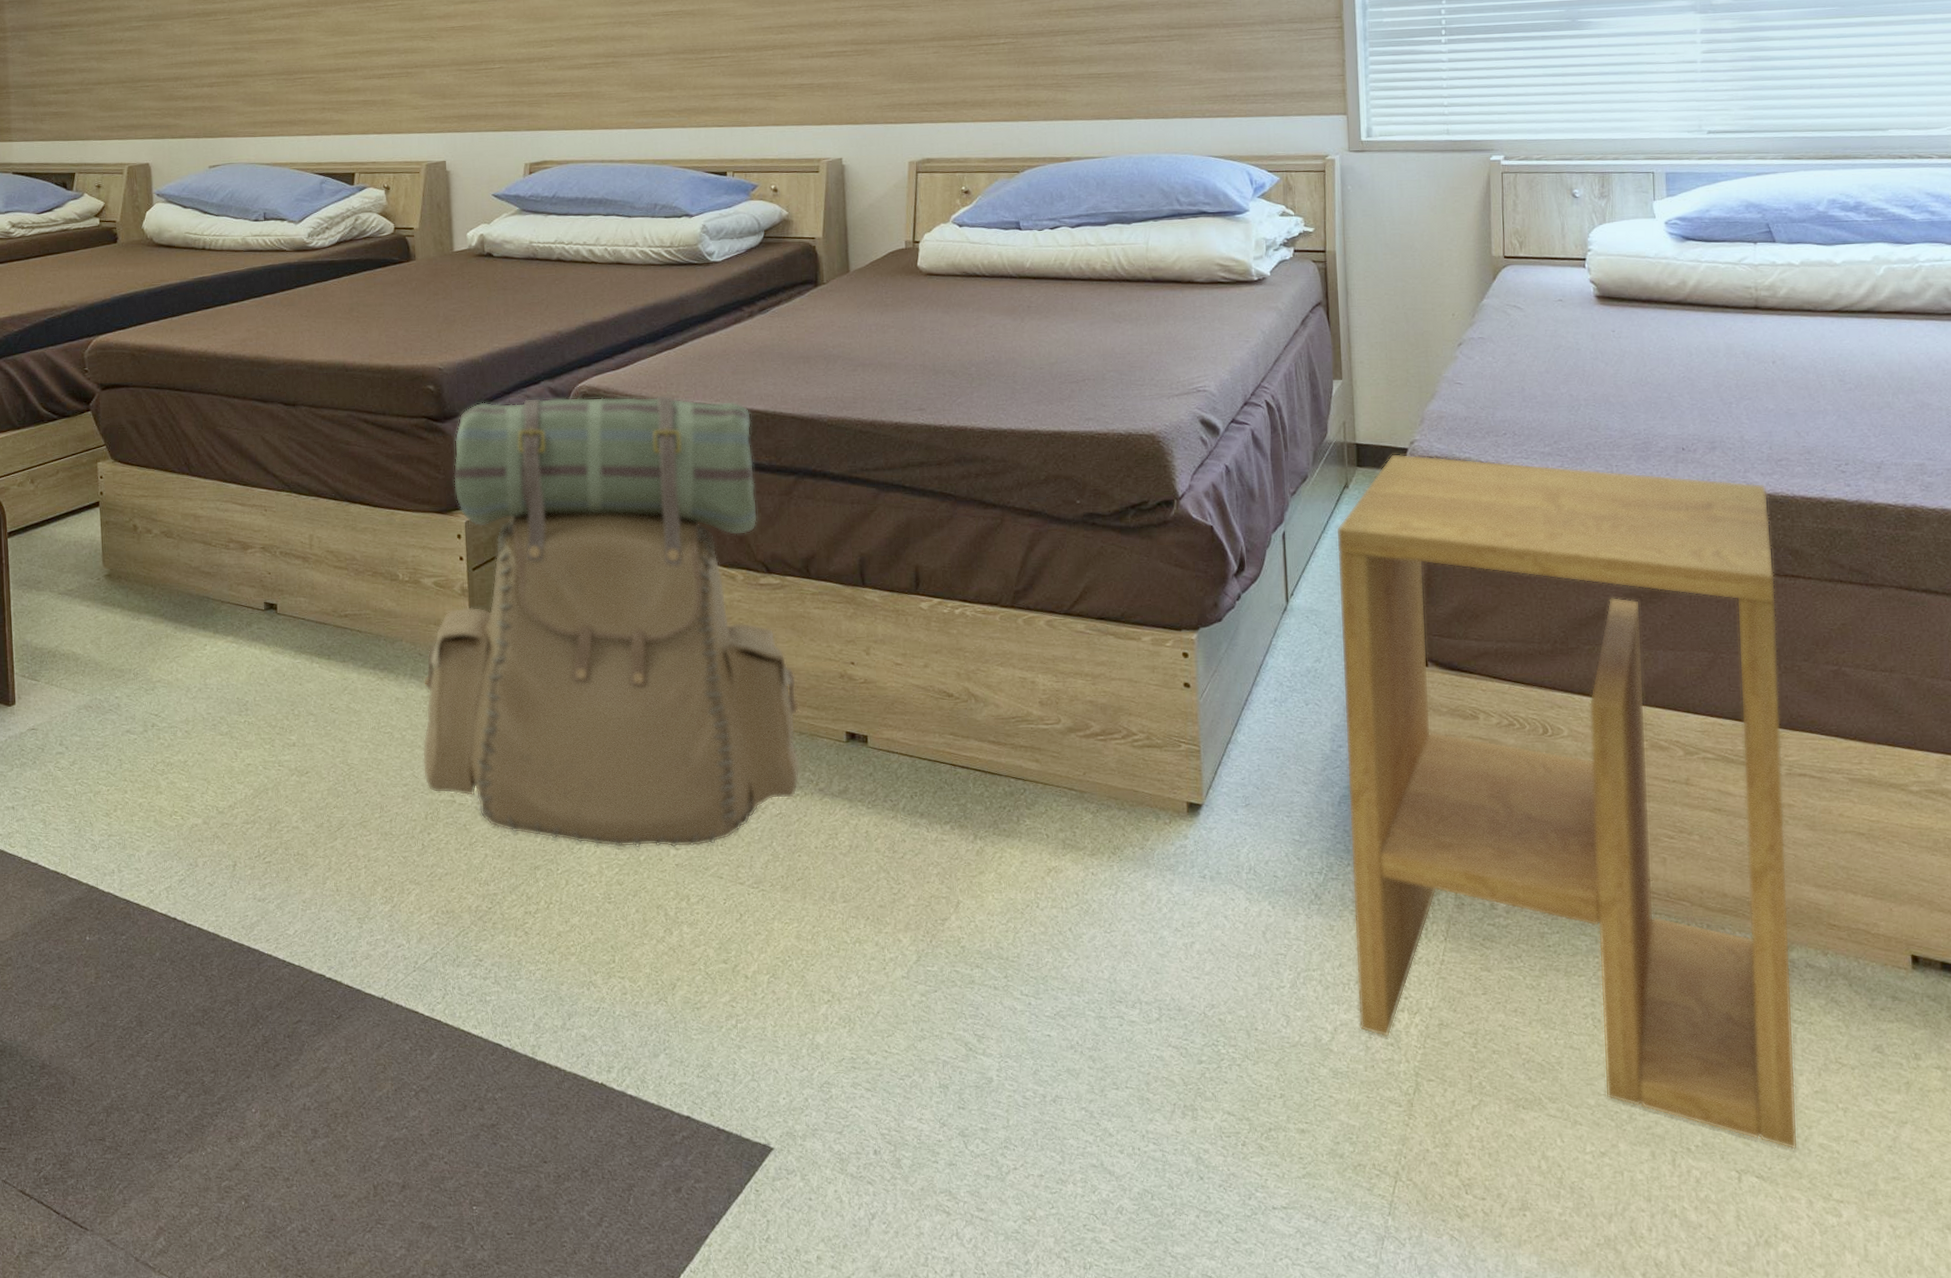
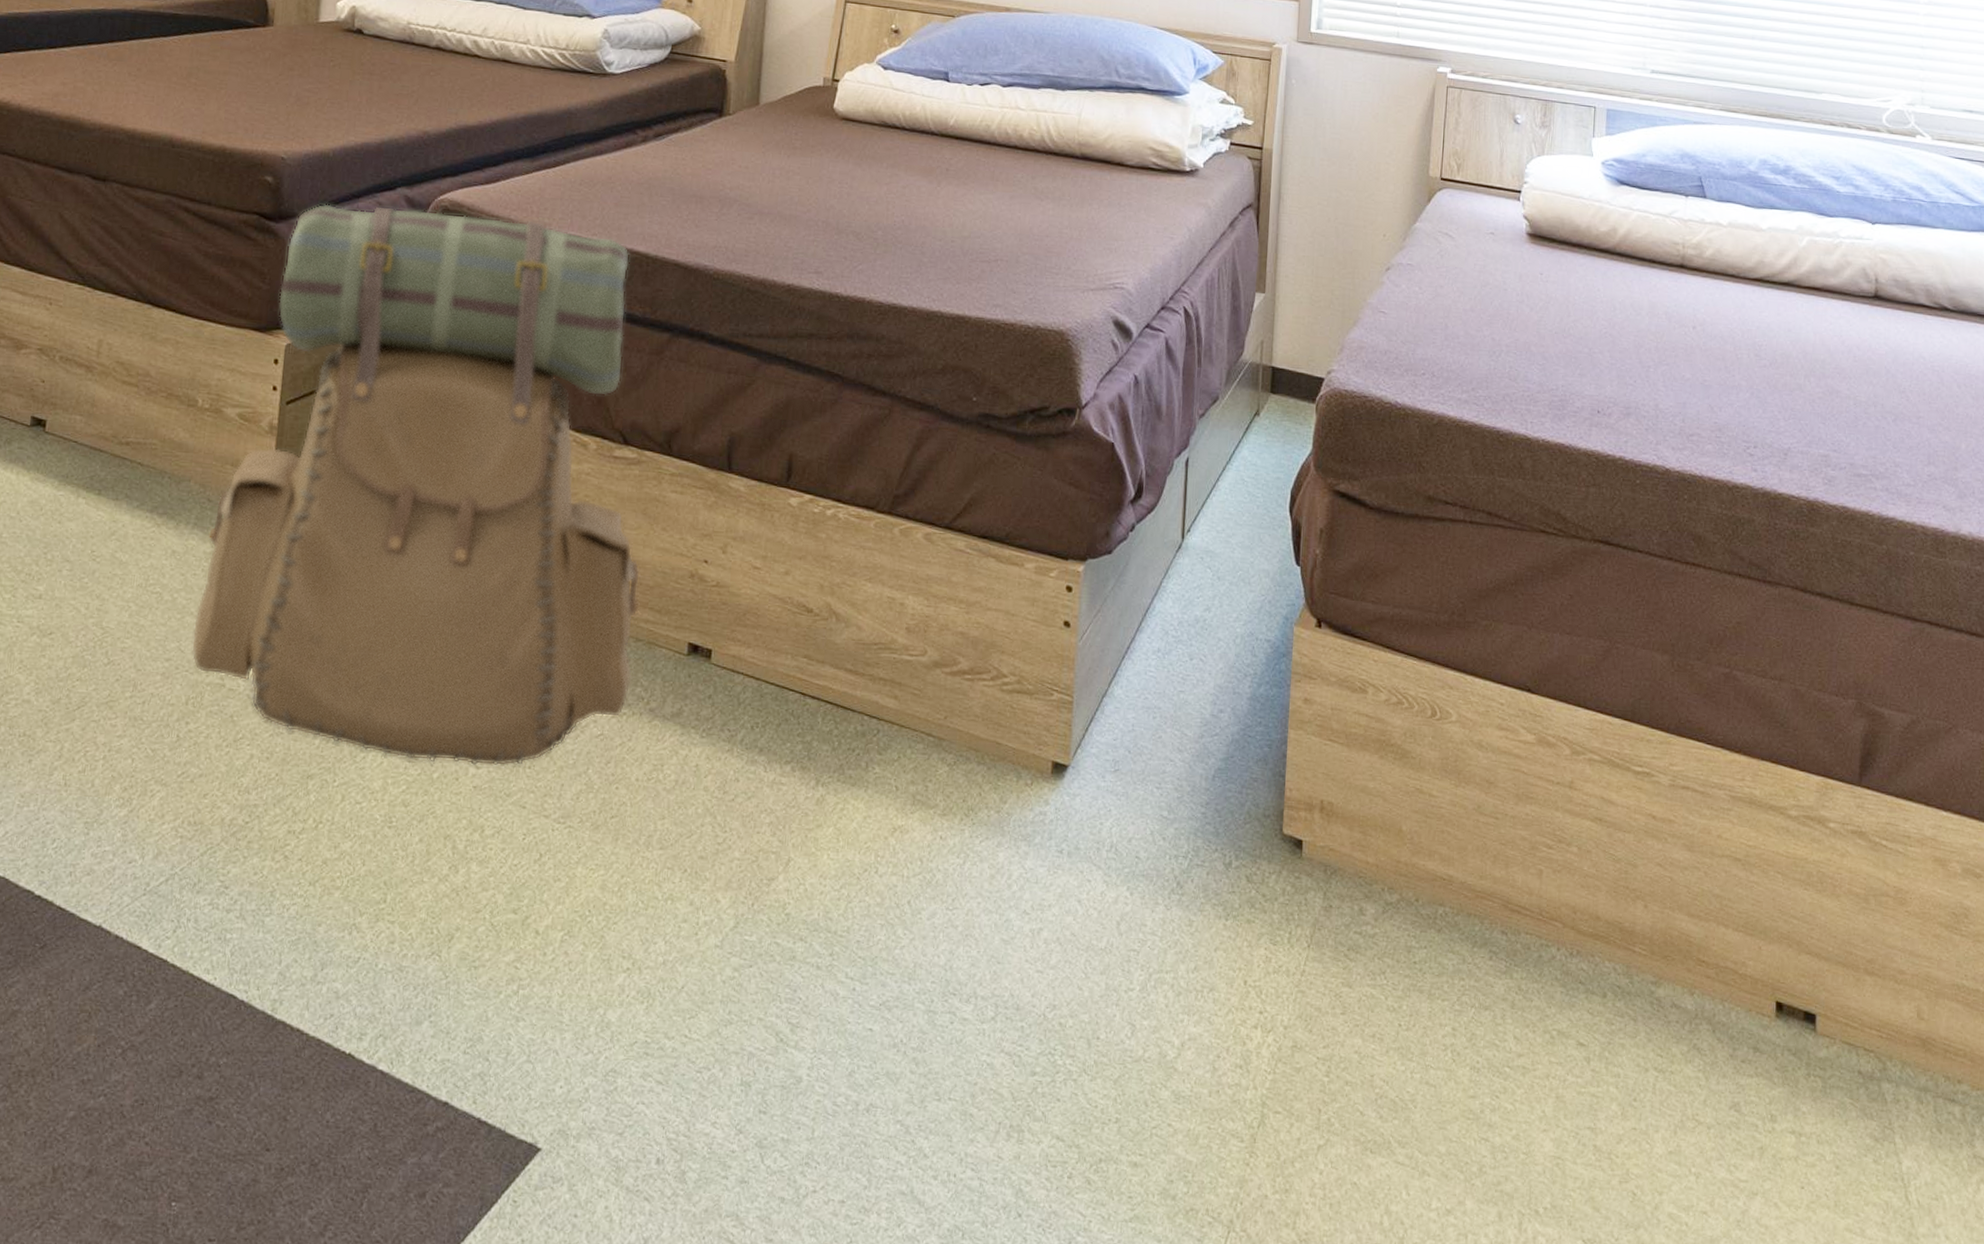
side table: present [1335,453,1799,1150] -> none [1208,382,1677,1218]

